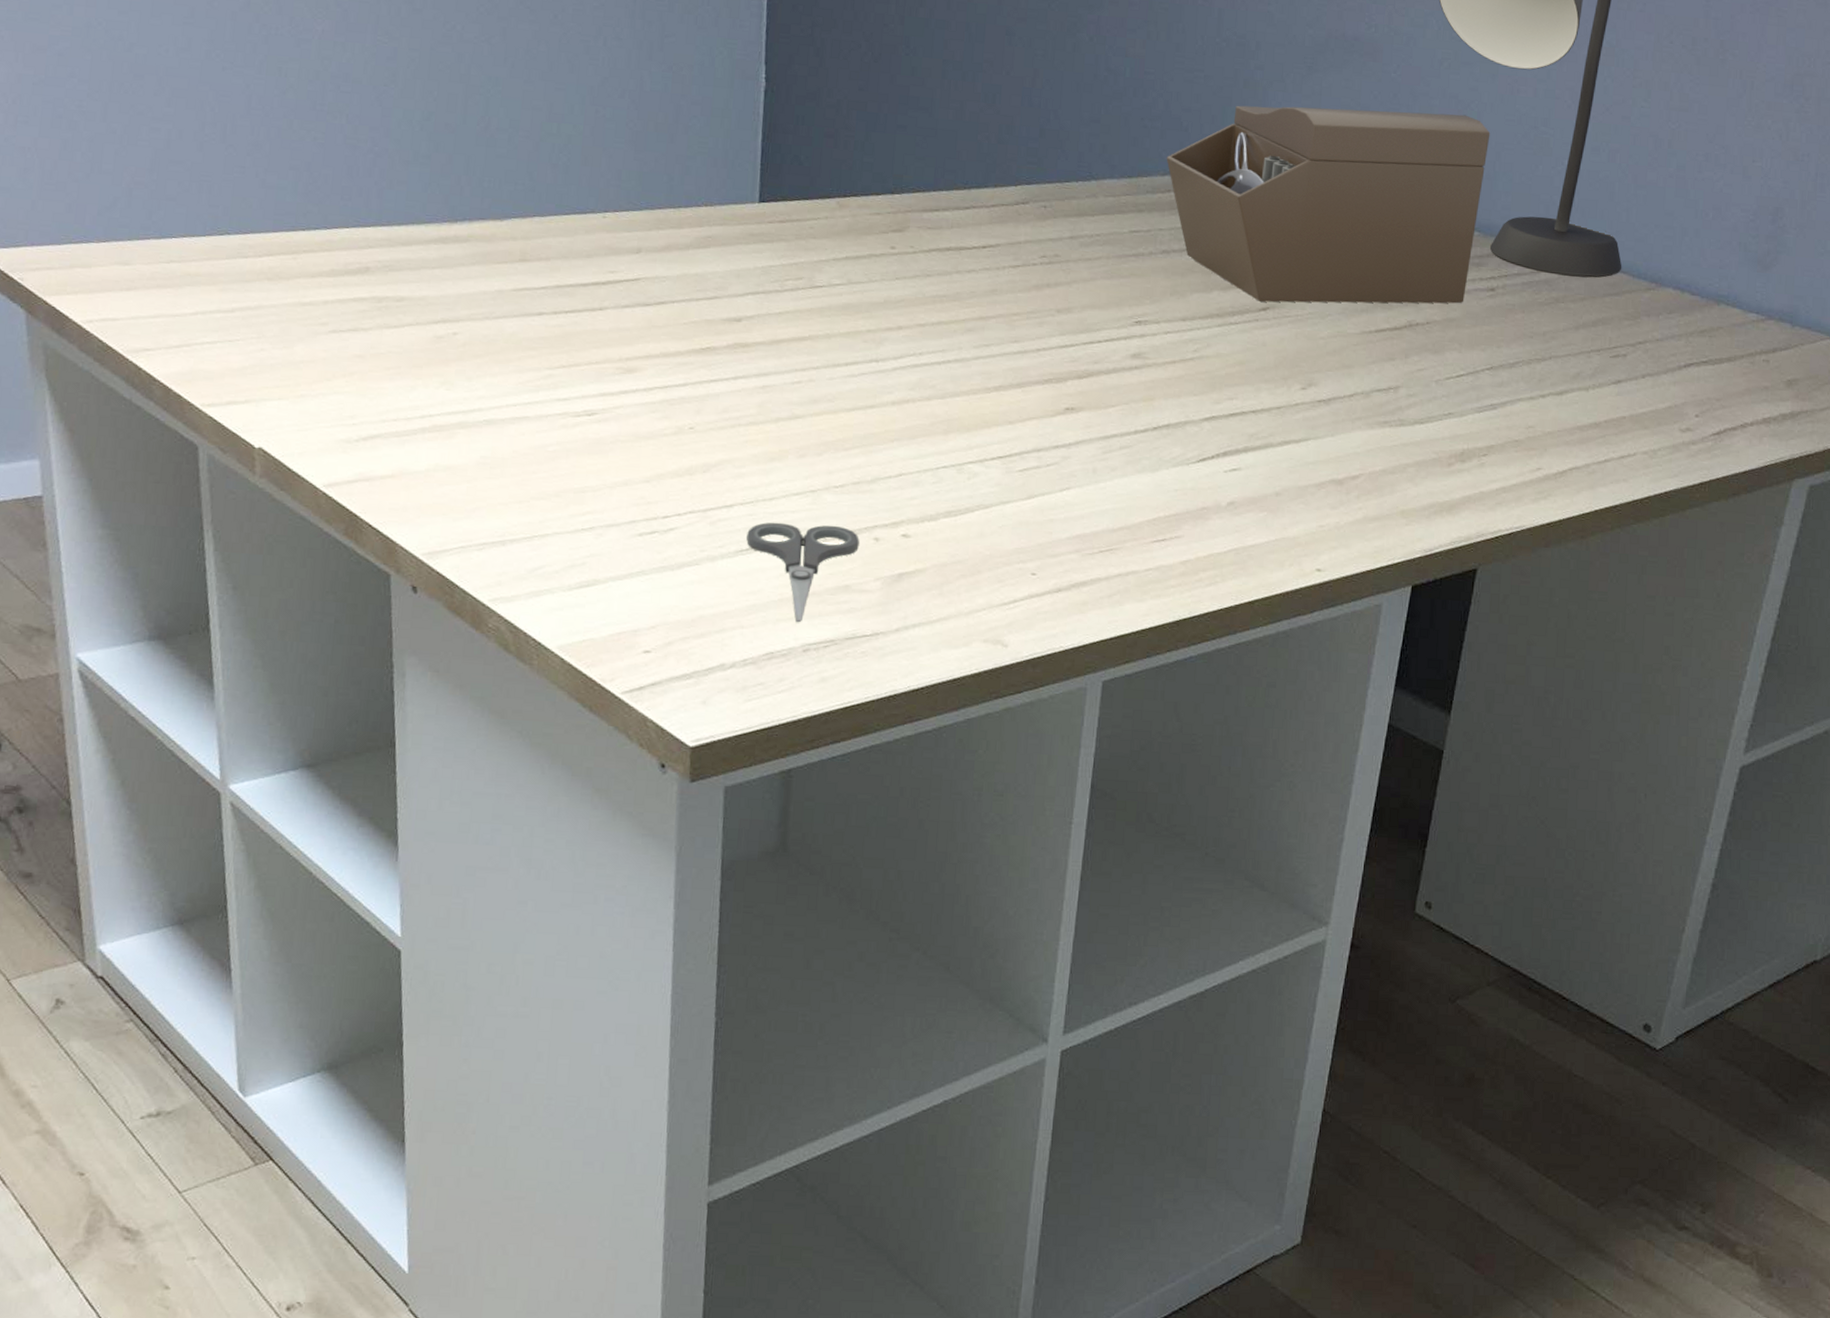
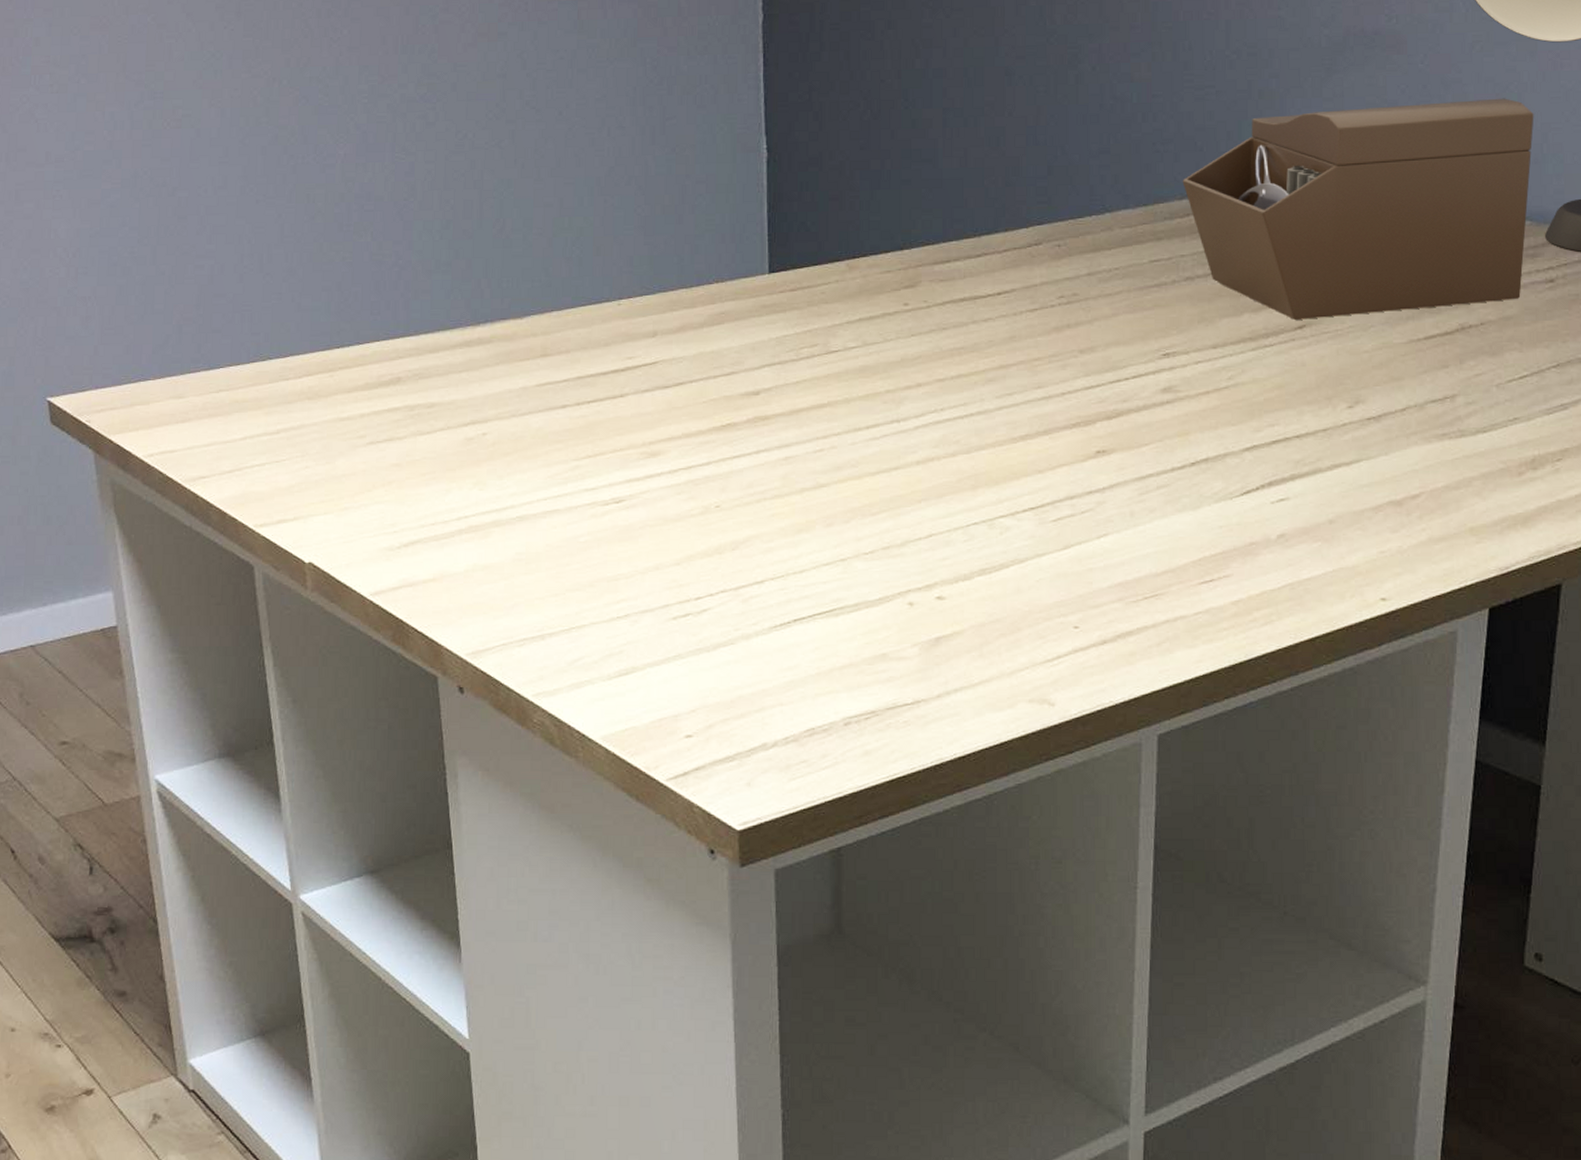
scissors: present [745,522,859,623] -> none [778,593,893,696]

